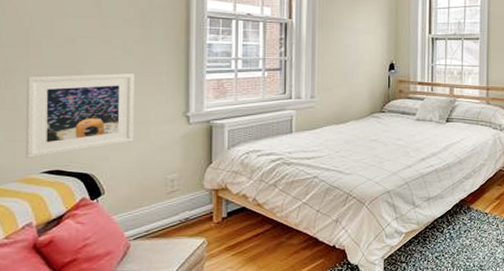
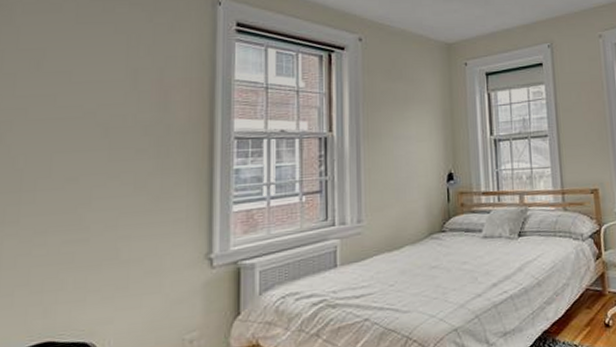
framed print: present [26,73,135,158] -> none [10,213,148,330]

